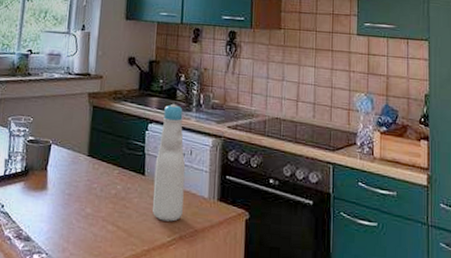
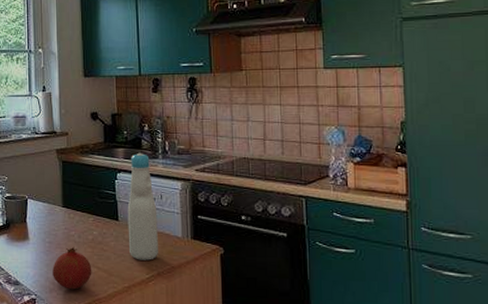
fruit: none [68,201,112,250] -> present [52,246,92,290]

